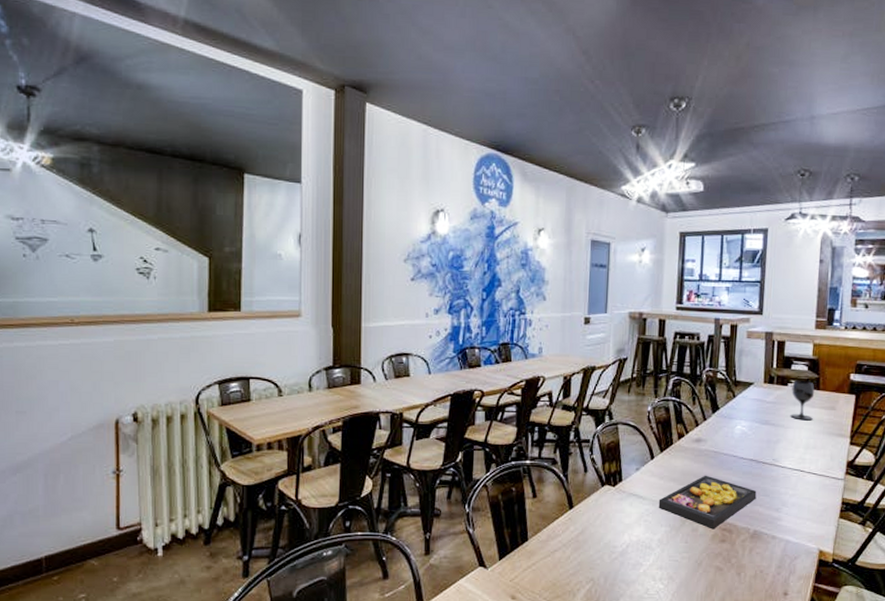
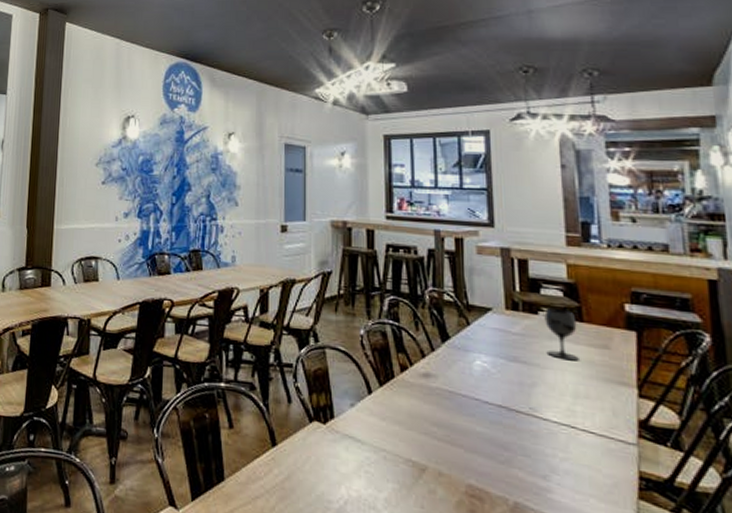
food tray: present [658,475,757,530] -> none [381,420,513,494]

